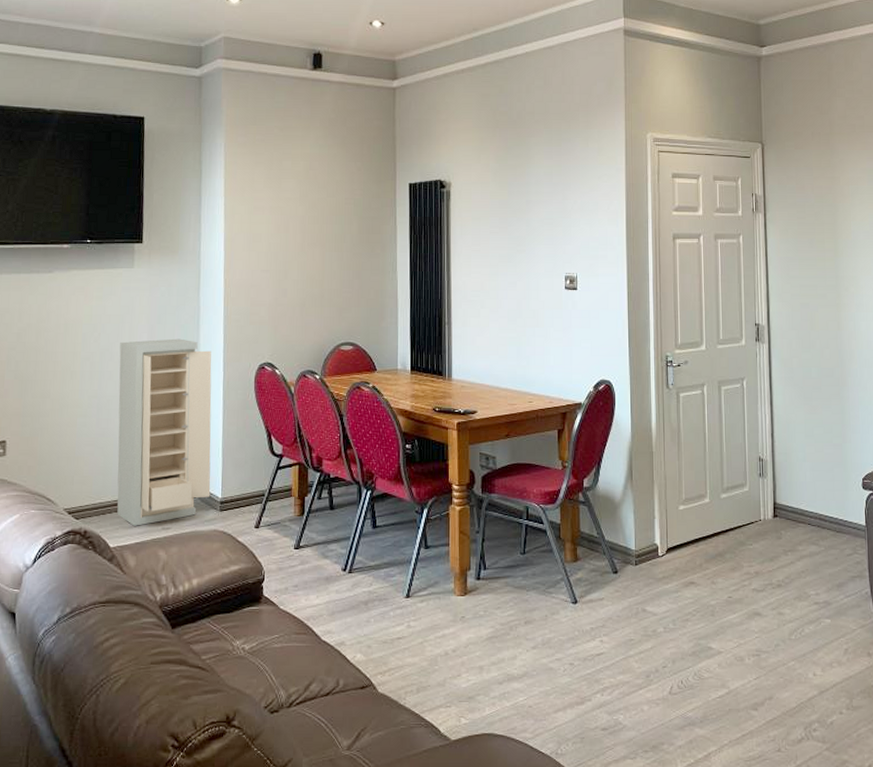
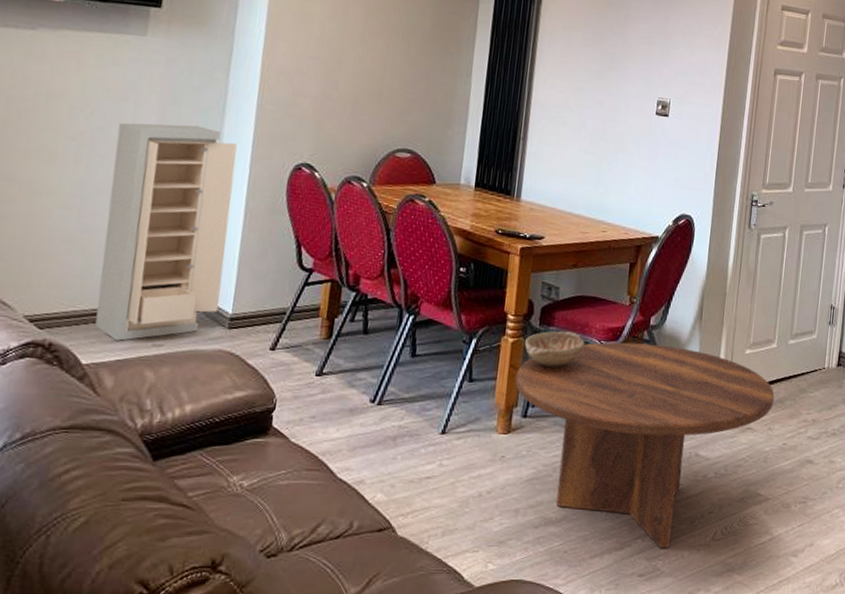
coffee table: none [466,505,714,703] -> present [515,342,775,549]
decorative bowl: none [470,497,525,531] -> present [524,331,585,367]

